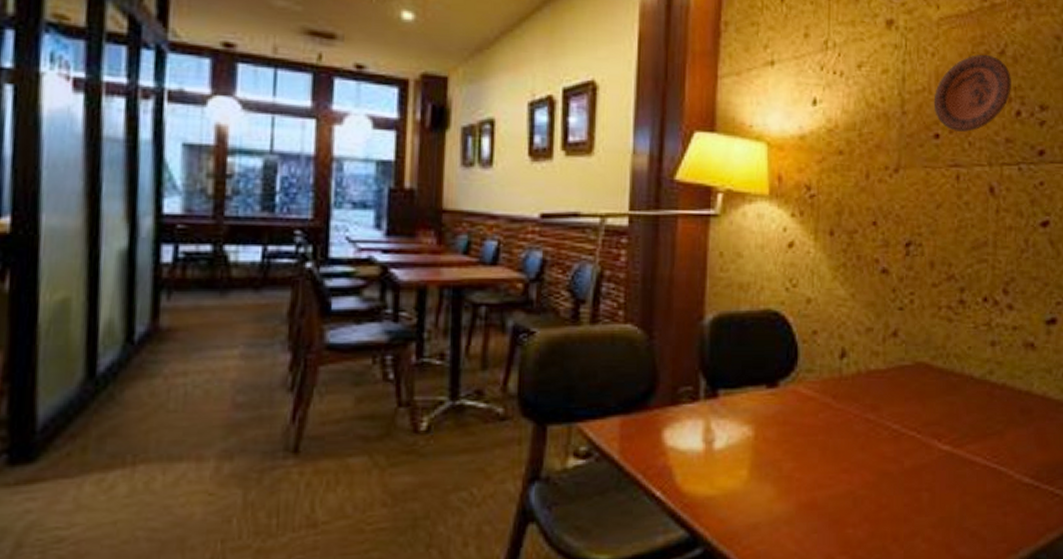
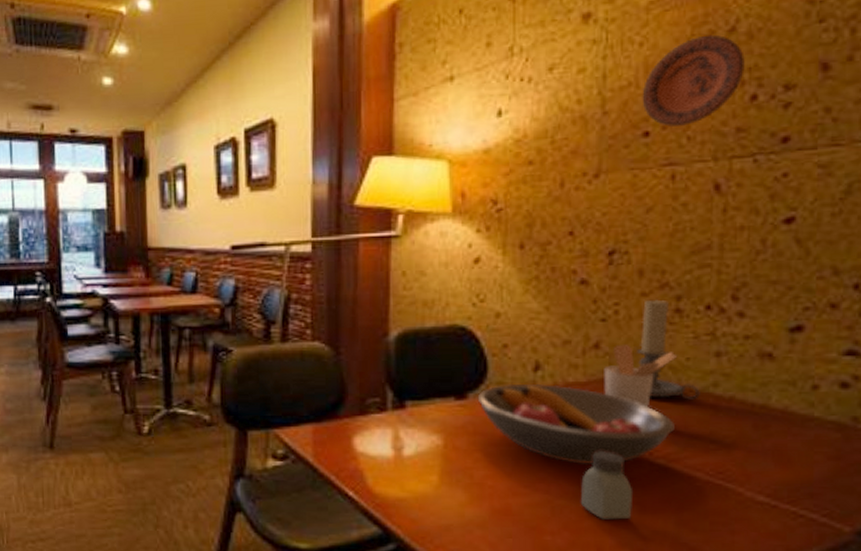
fruit bowl: none [787,371,959,454] -> present [477,383,675,465]
saltshaker: none [880,439,925,508] -> present [581,451,634,520]
utensil holder: none [901,332,960,394] -> present [604,343,676,407]
candle holder: none [928,290,979,387] -> present [637,299,700,400]

